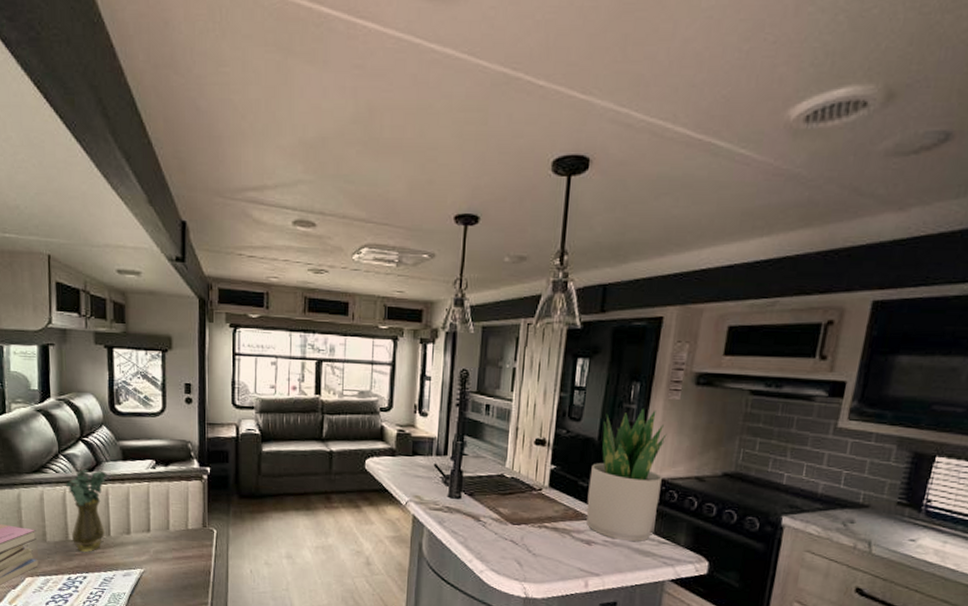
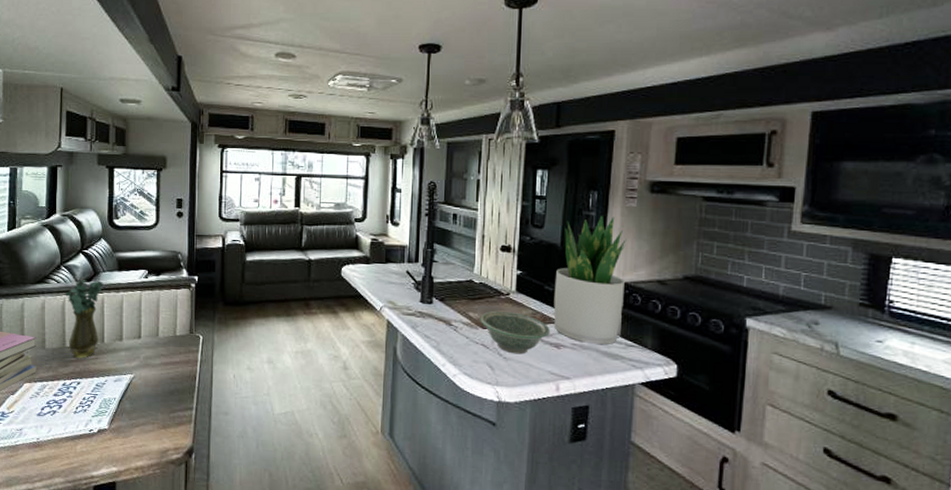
bowl: none [510,506,583,551] -> present [480,310,551,355]

